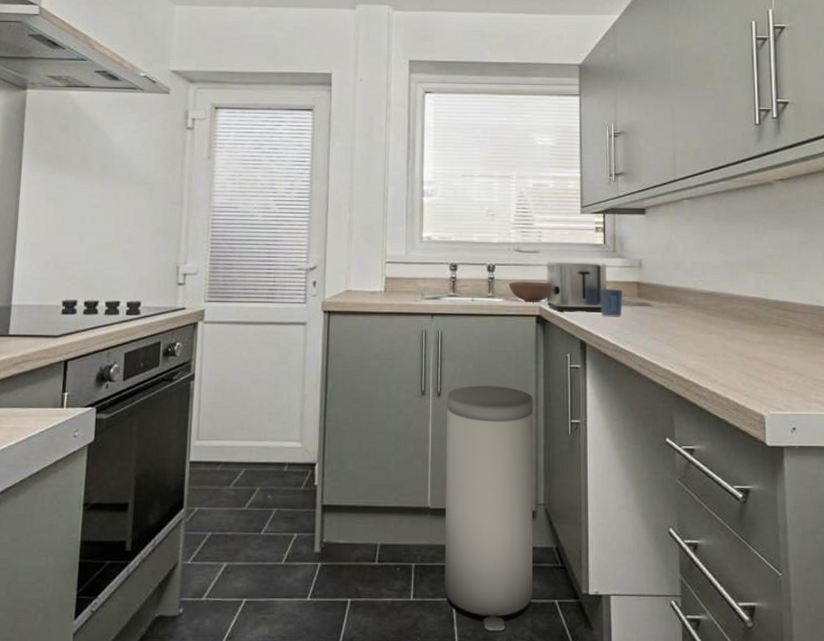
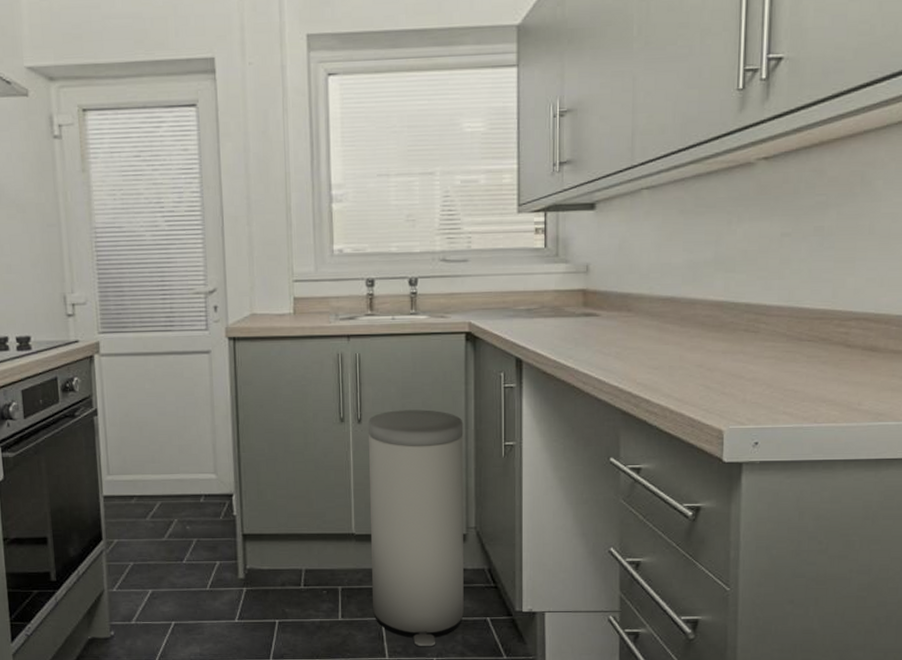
bowl: present [508,282,547,302] -> none [433,295,478,318]
toaster: present [546,262,606,312] -> none [477,269,547,327]
mug: present [600,289,622,317] -> none [539,298,565,331]

